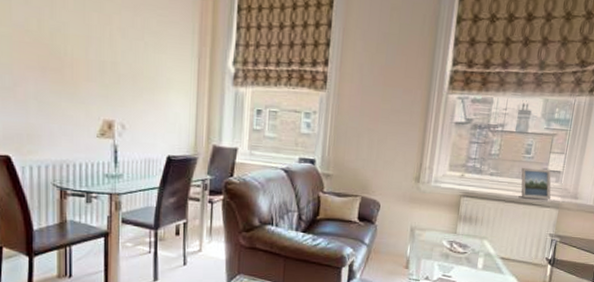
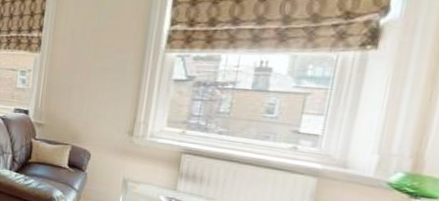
picture frame: present [521,167,551,200] -> none [260,127,306,167]

